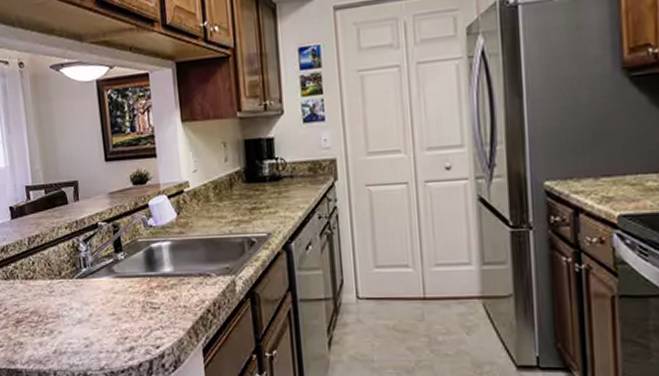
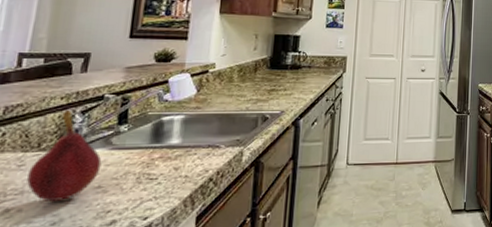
fruit: none [58,240,111,325] -> present [27,111,102,201]

